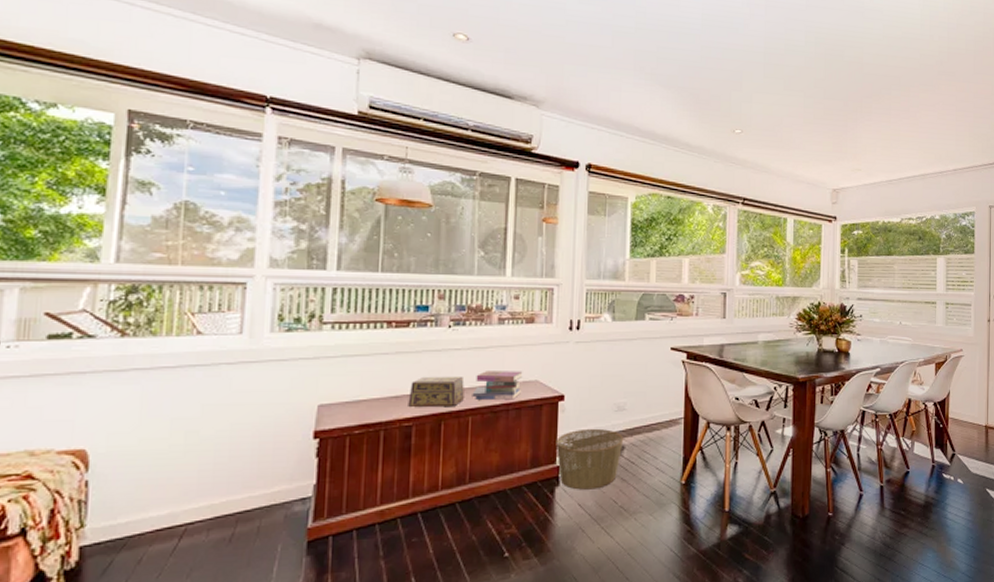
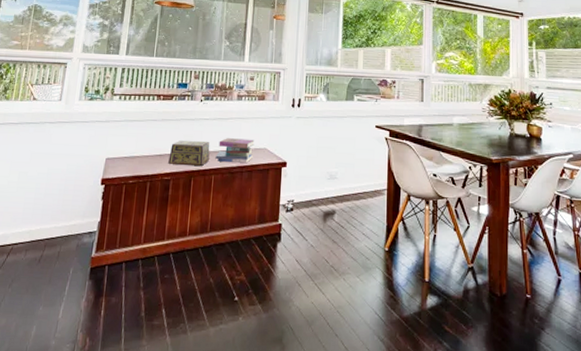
basket: present [555,428,624,490] -> none [278,192,335,248]

